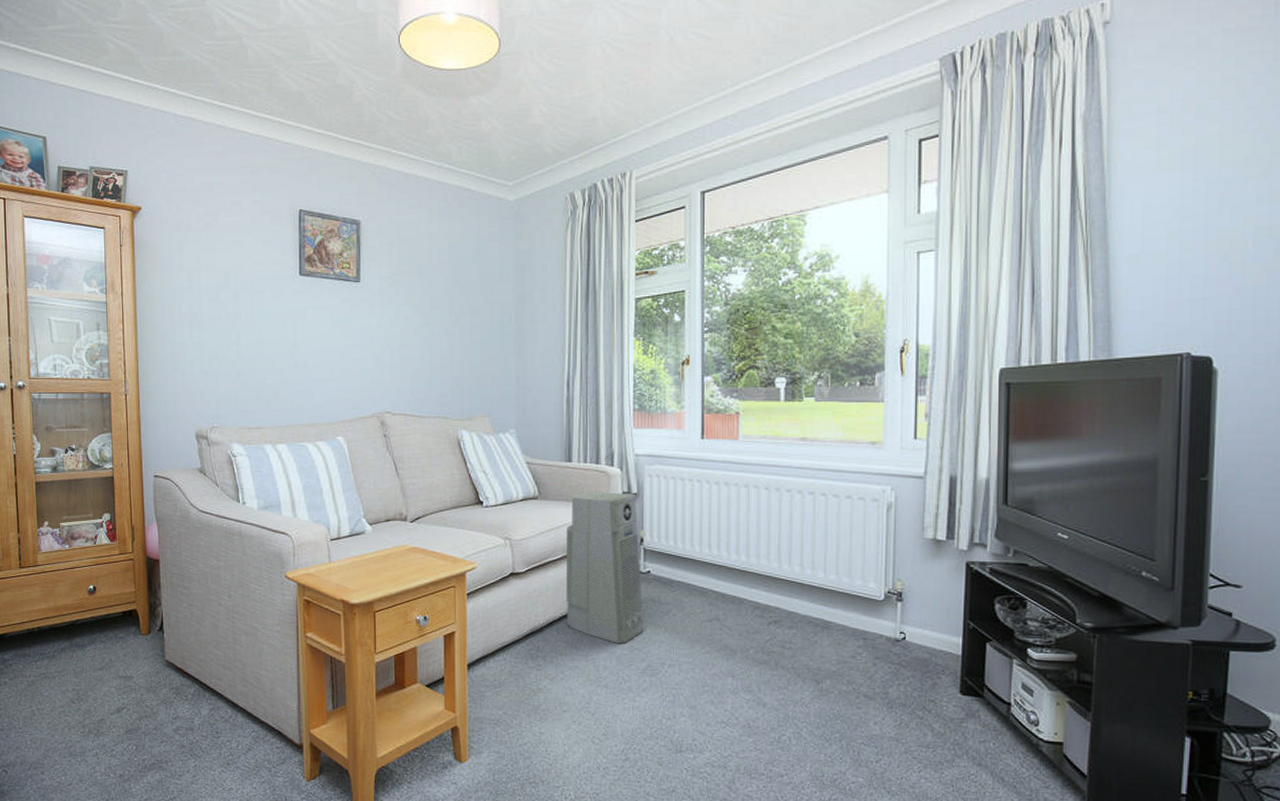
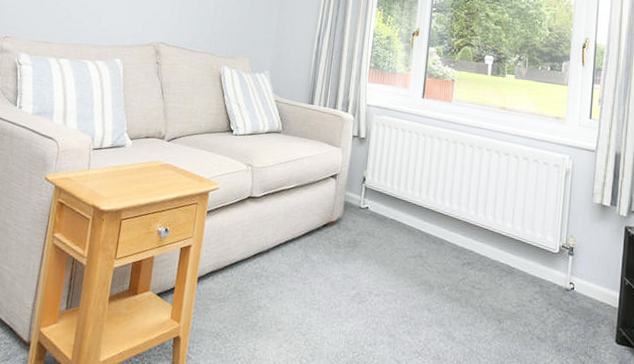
air purifier: present [565,492,644,644] -> none [291,132,364,271]

